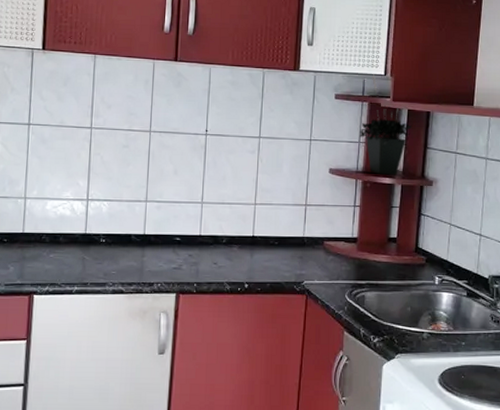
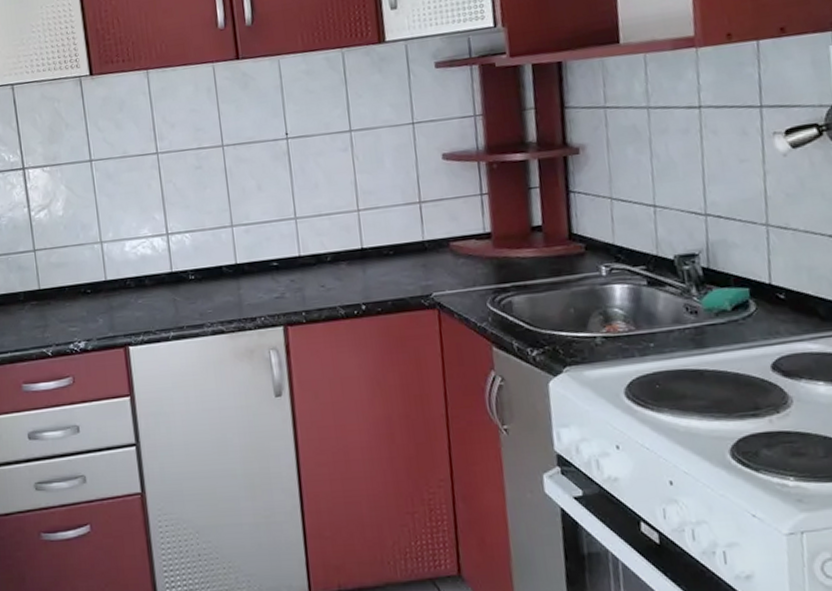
potted plant: present [360,74,412,174] -> none [473,28,541,151]

